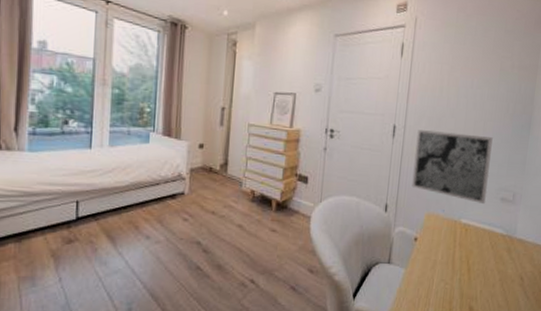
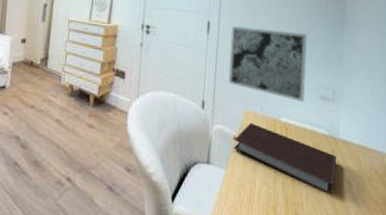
notebook: none [415,224,511,288] -> present [234,122,336,195]

